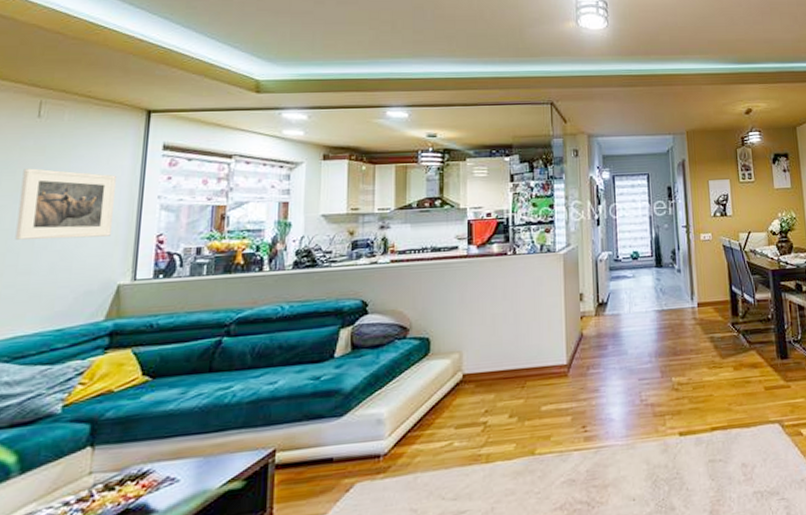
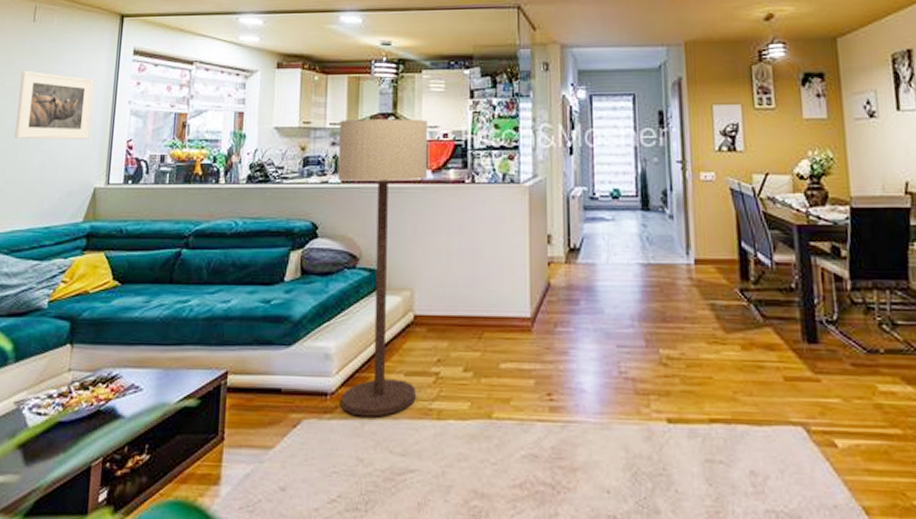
floor lamp: none [387,201,473,472] -> present [338,119,428,417]

